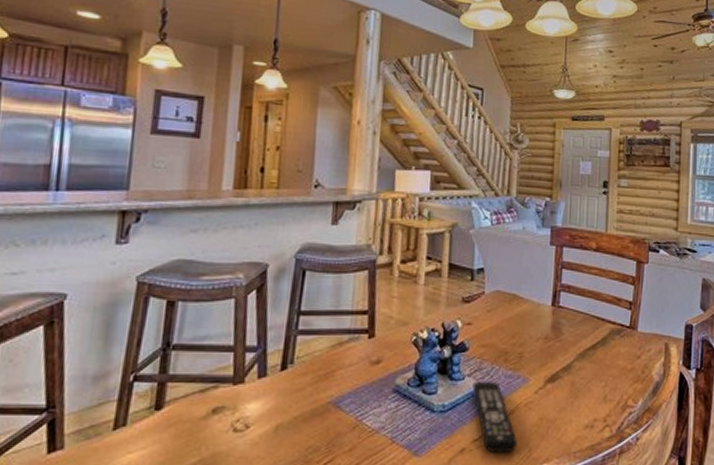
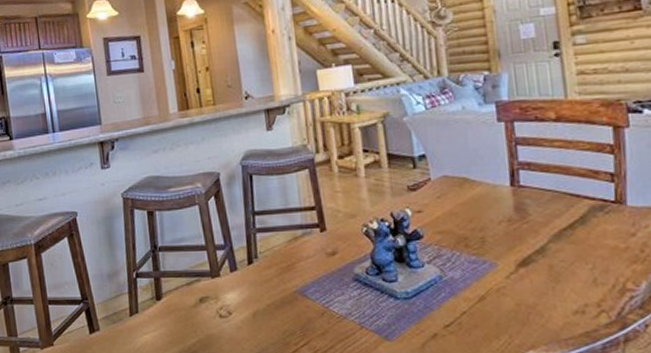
remote control: present [472,382,518,454] -> none [434,268,495,339]

